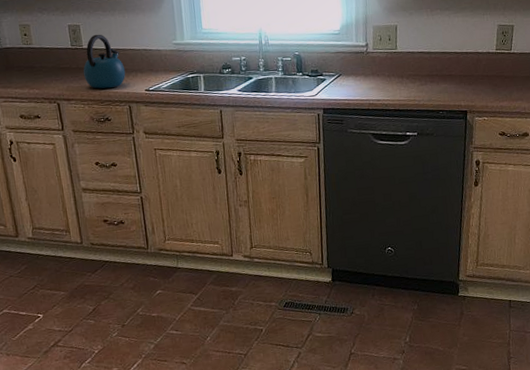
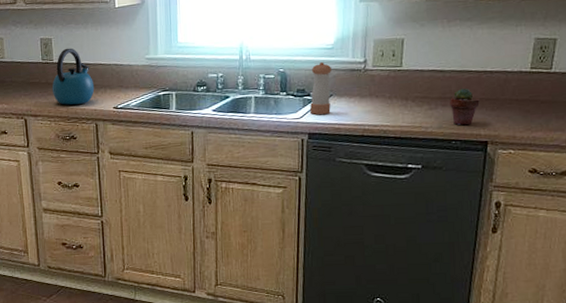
pepper shaker: none [323,46,341,93] -> present [310,62,331,115]
potted succulent: none [436,66,459,98] -> present [450,88,480,126]

